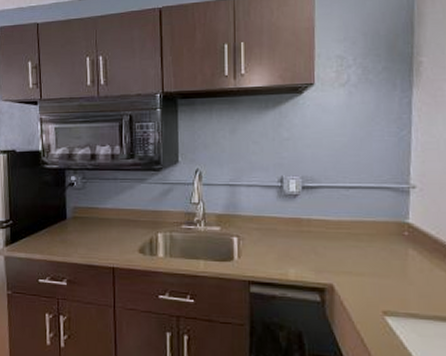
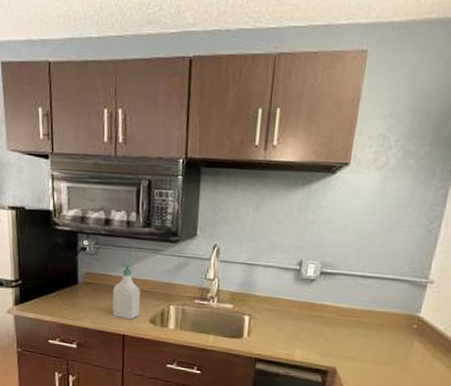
soap bottle: none [101,192,129,252] -> present [112,261,141,320]

